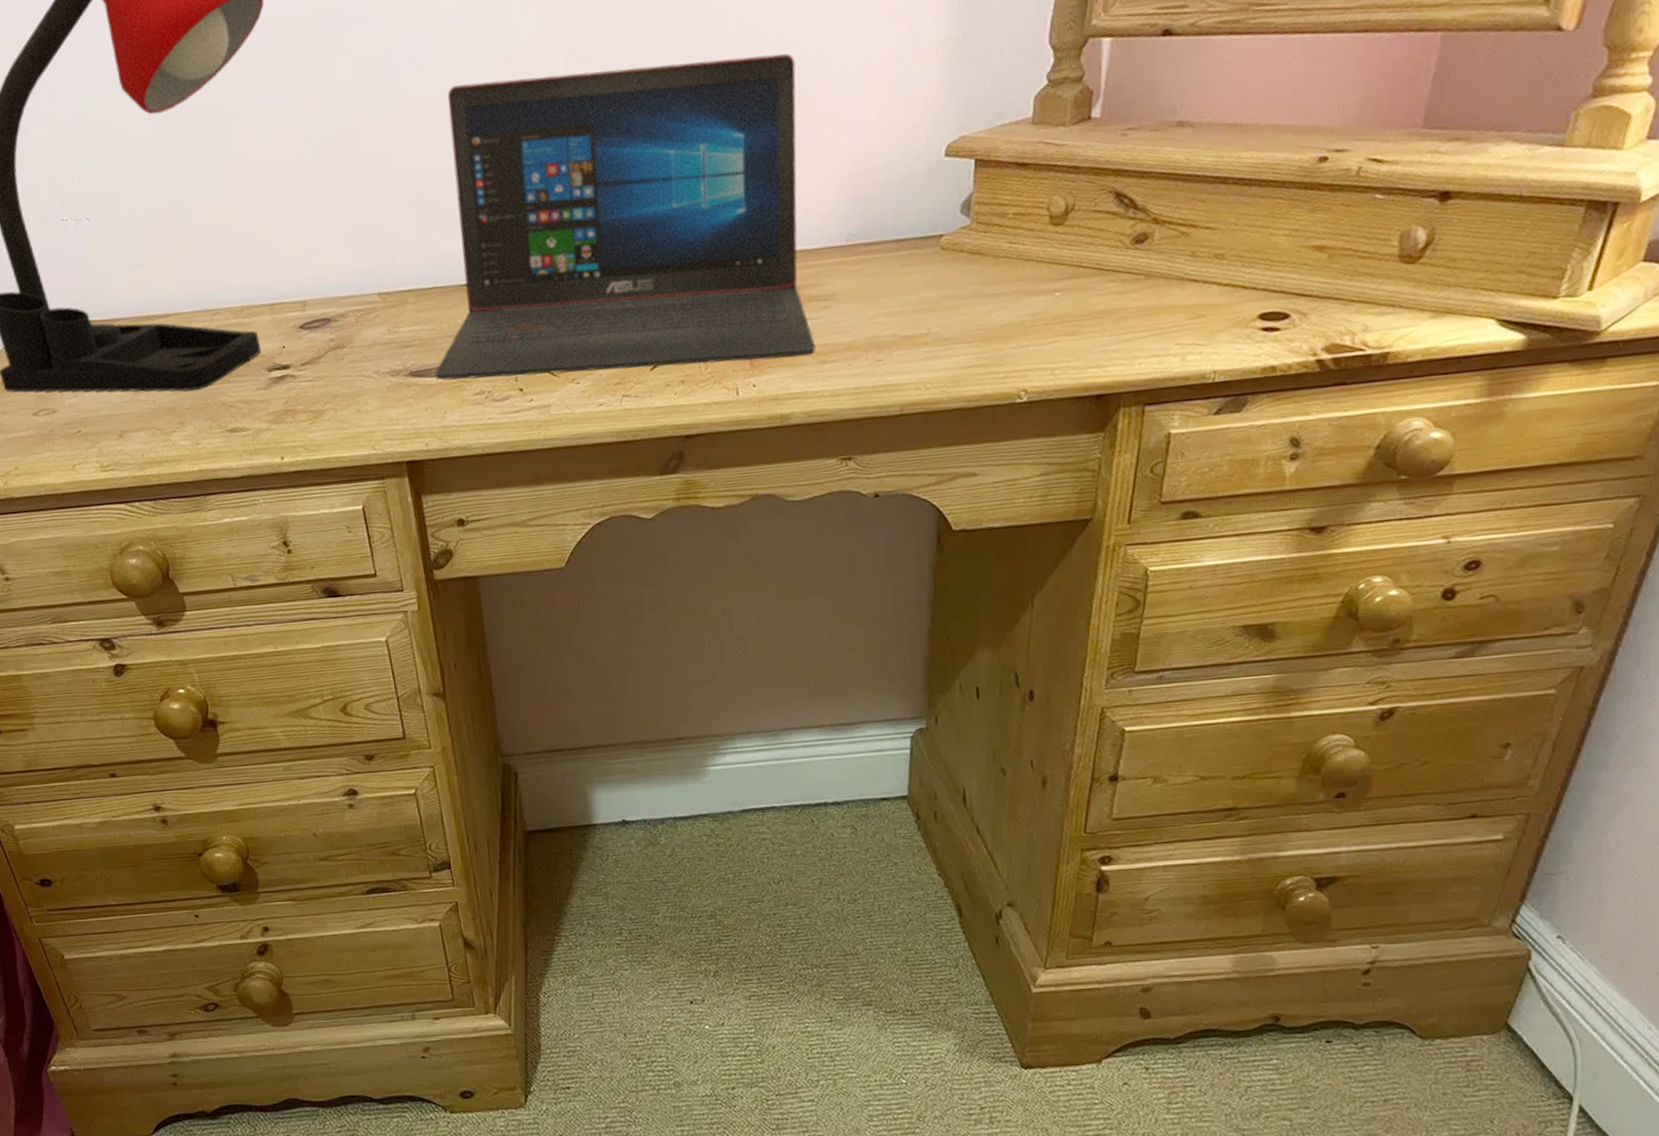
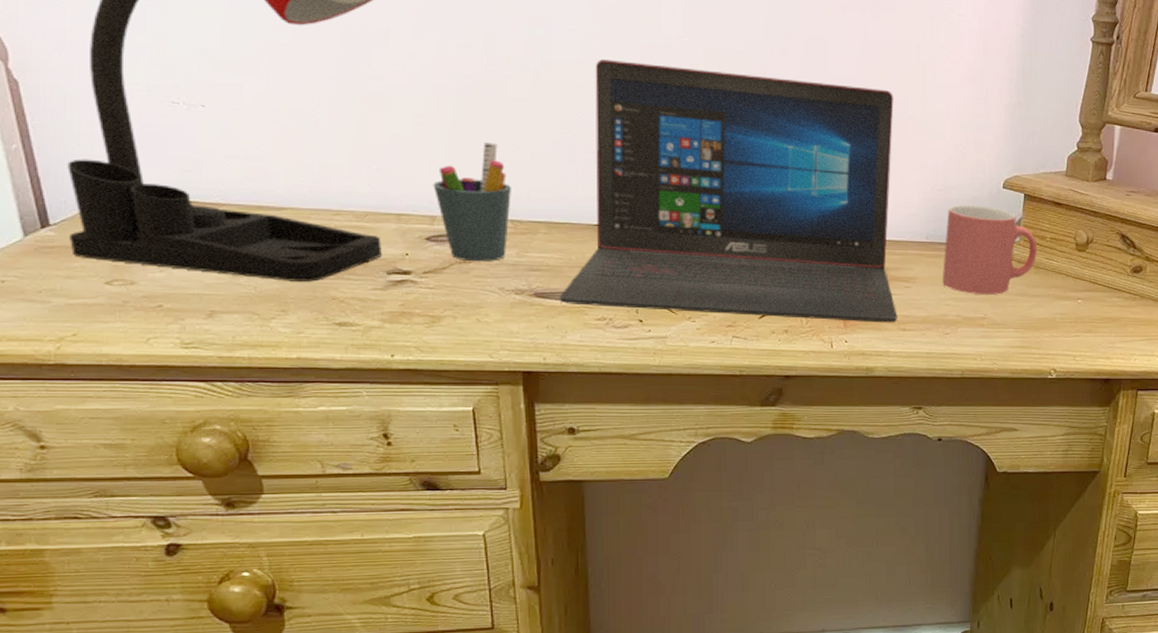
pen holder: none [300,208,378,346] -> present [433,143,511,262]
mug: none [869,184,996,305] -> present [942,204,1038,295]

